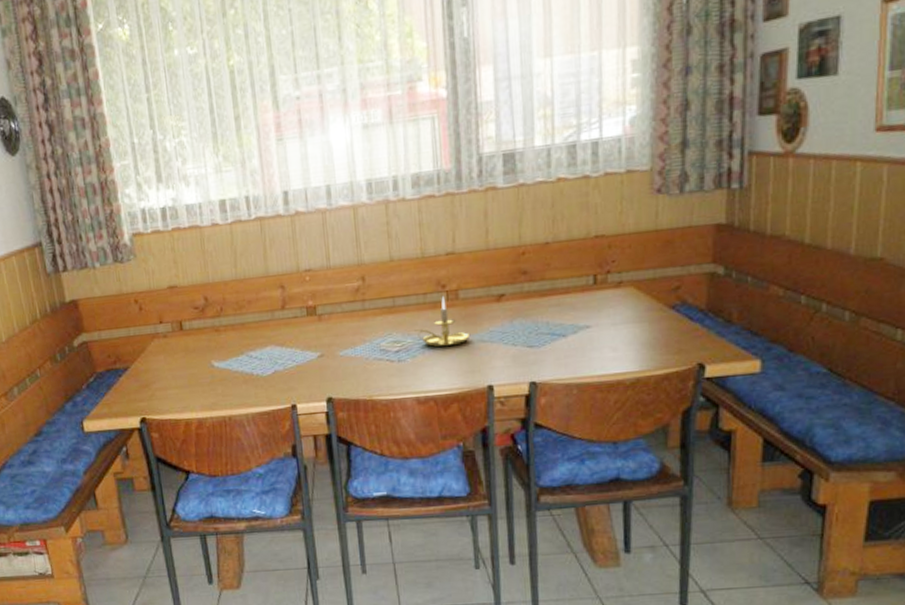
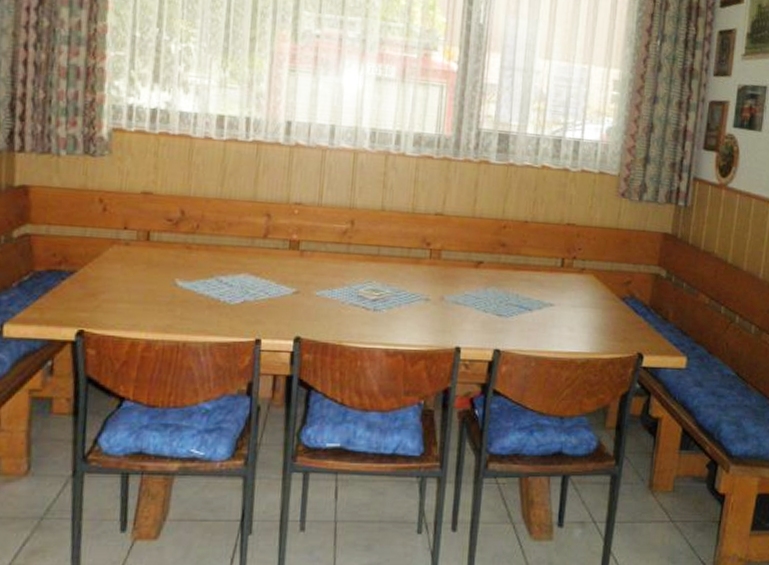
candle holder: present [414,297,471,347] -> none [394,254,447,304]

